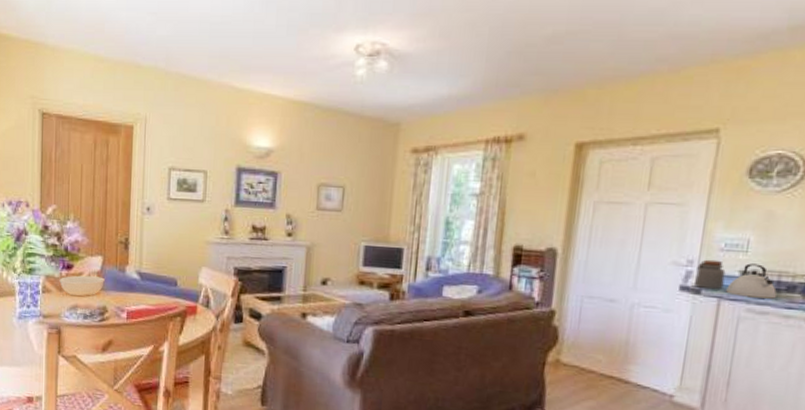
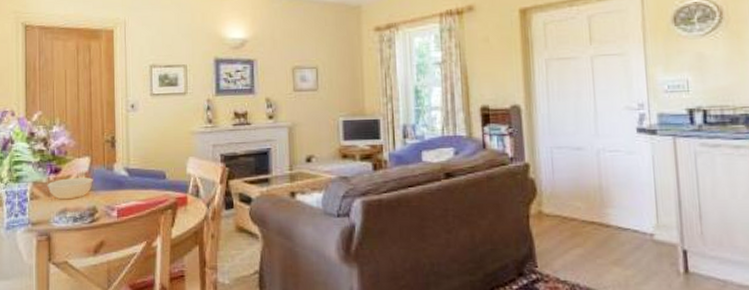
jar: present [695,259,726,290] -> none [648,101,675,129]
kettle: present [726,263,778,299] -> none [678,101,725,133]

